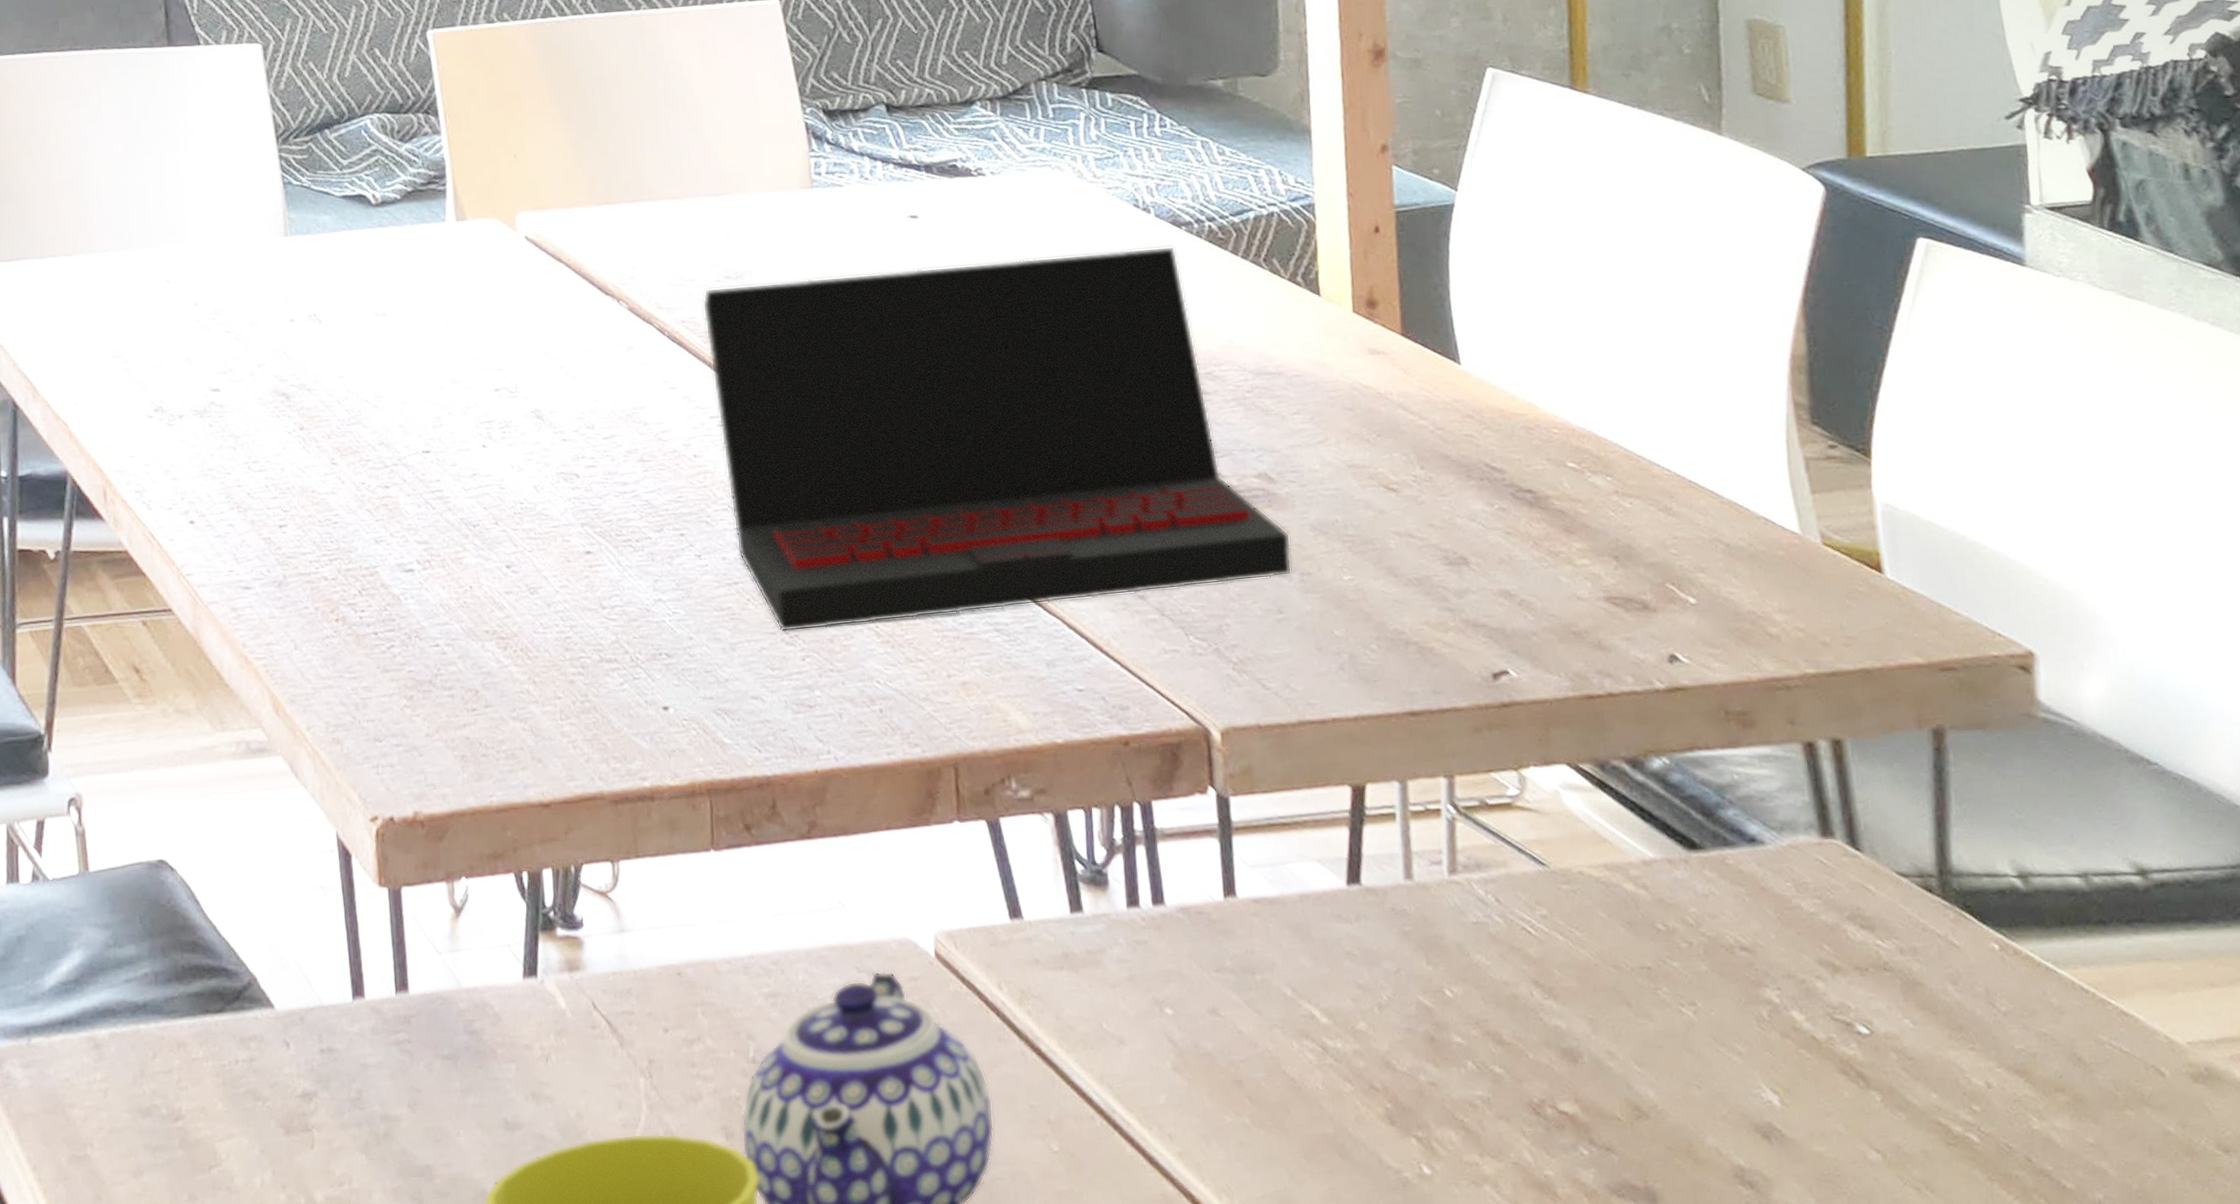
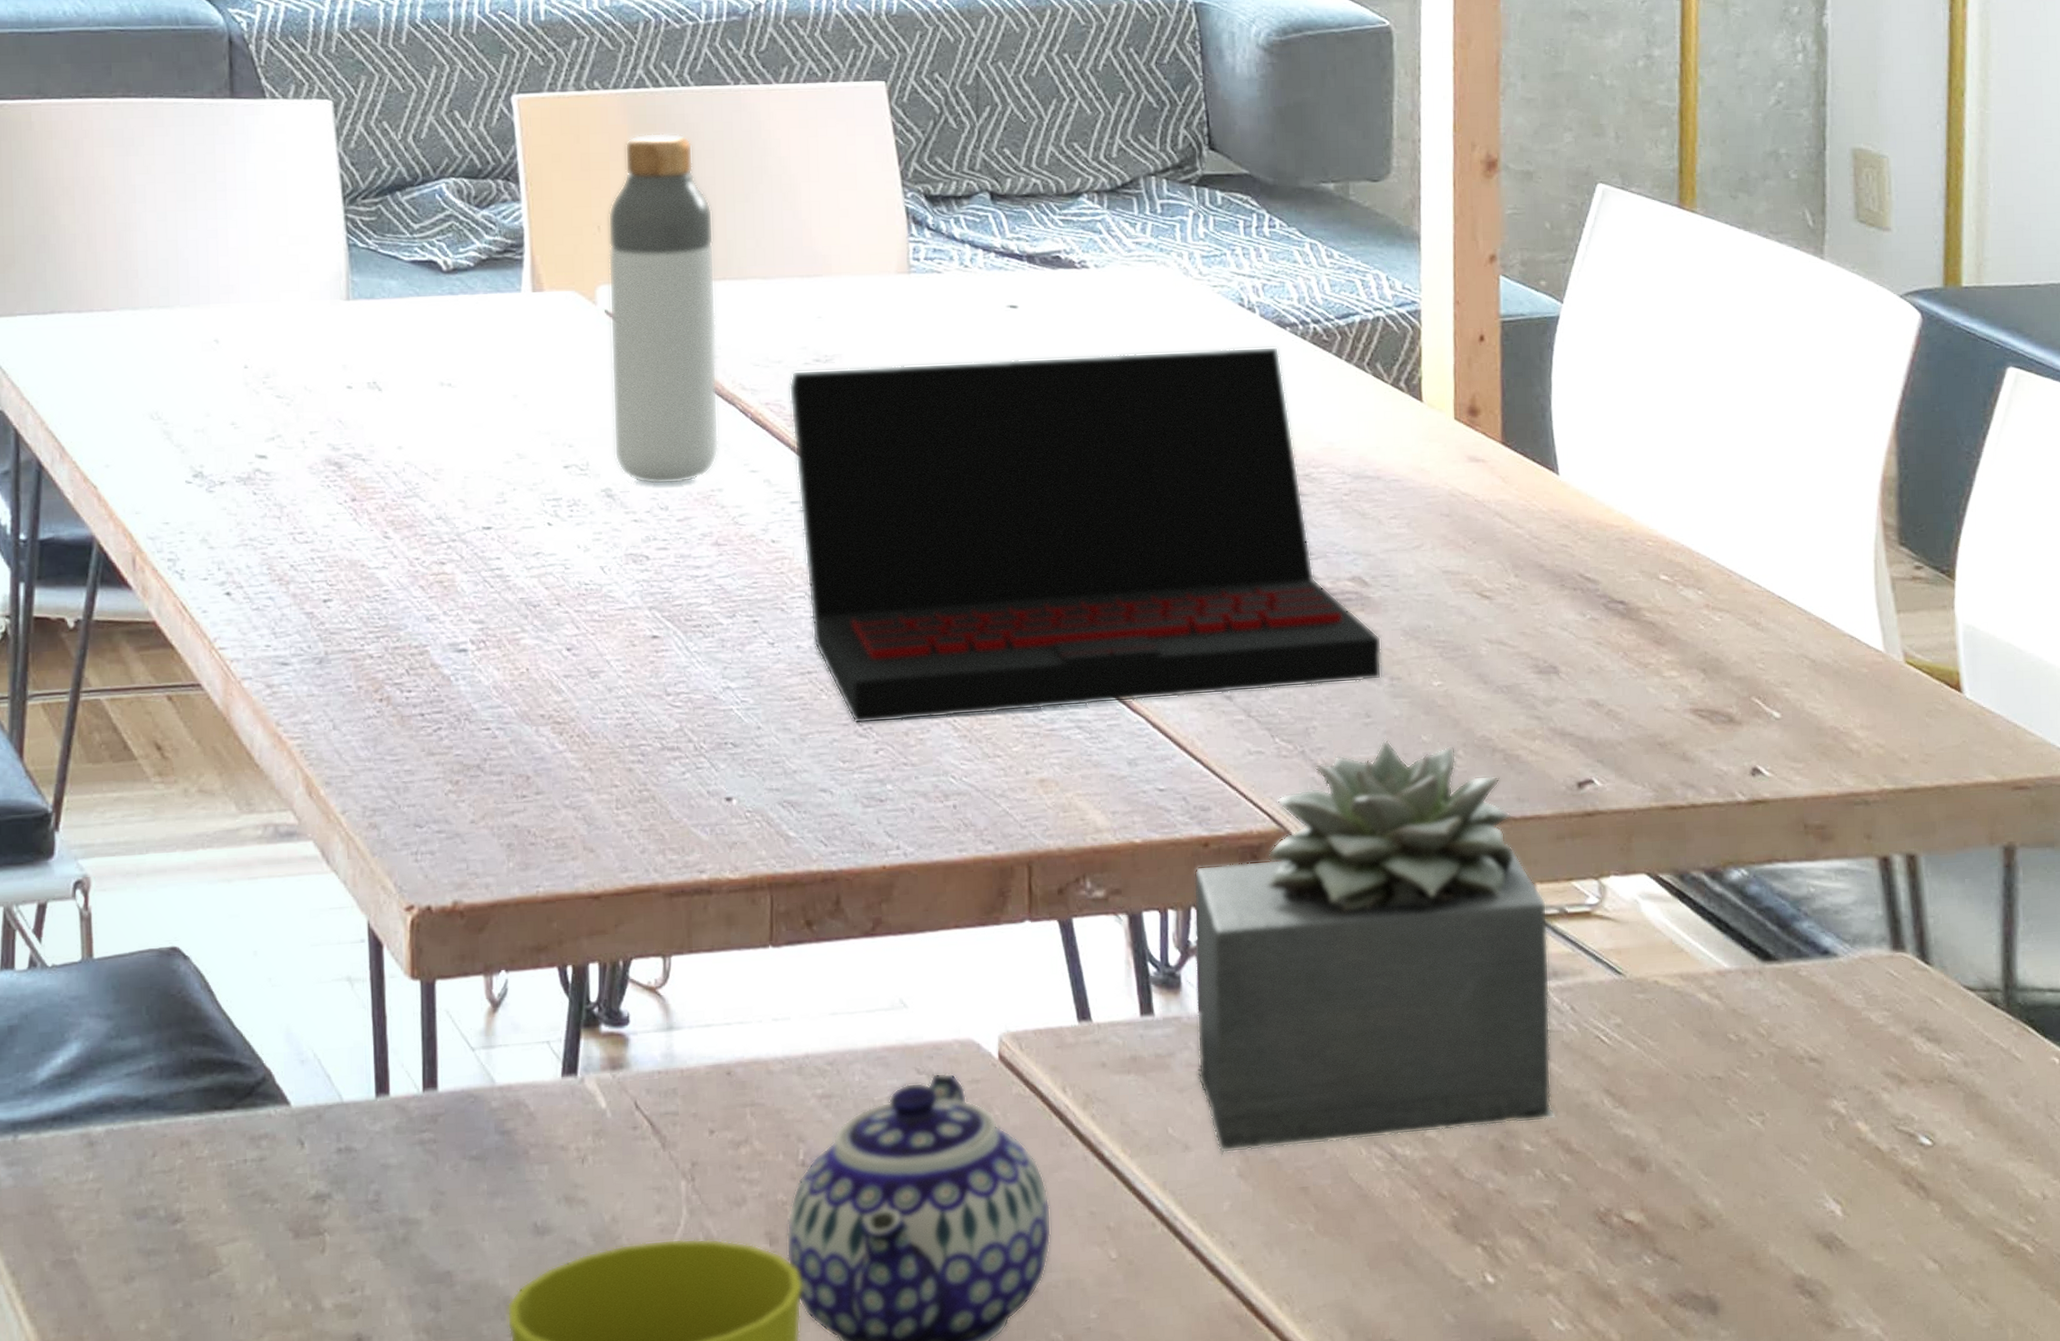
bottle: none [523,60,640,405] -> present [608,132,719,485]
succulent plant: none [1116,635,1486,1048] -> present [1193,739,1557,1154]

